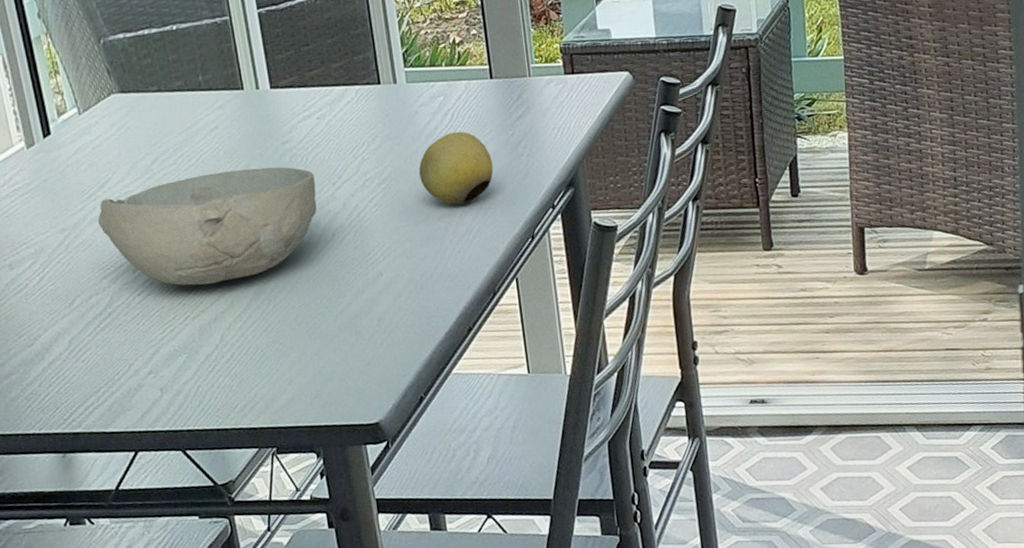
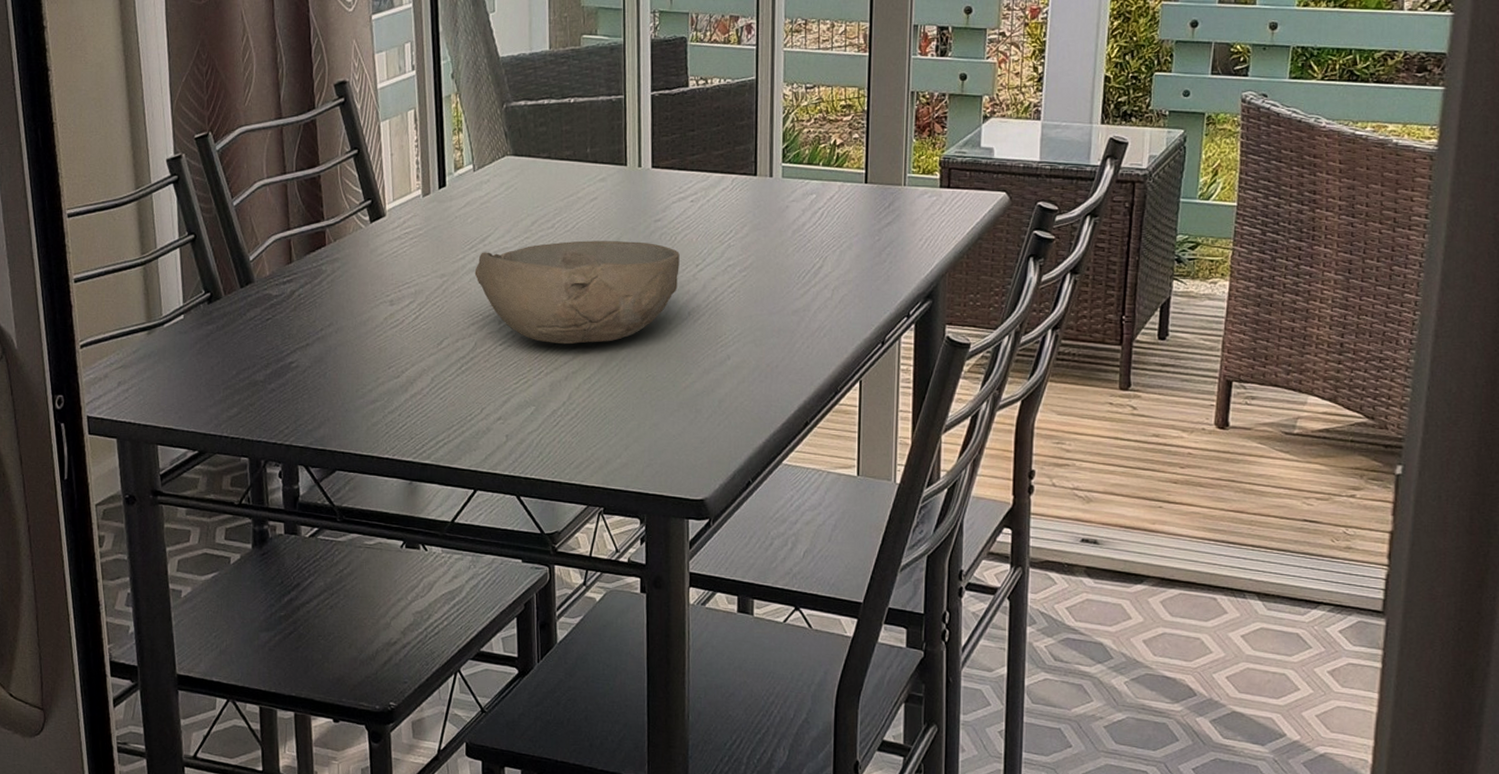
fruit: present [419,131,494,205] -> none [781,230,854,303]

